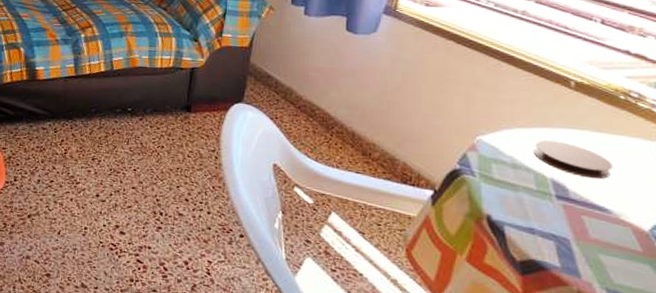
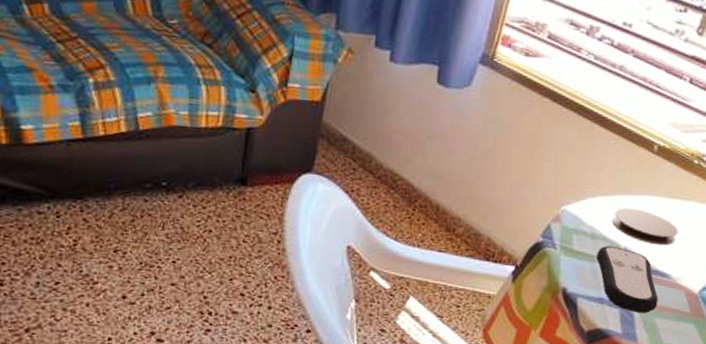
remote control: none [521,175,600,249] -> present [596,245,658,314]

